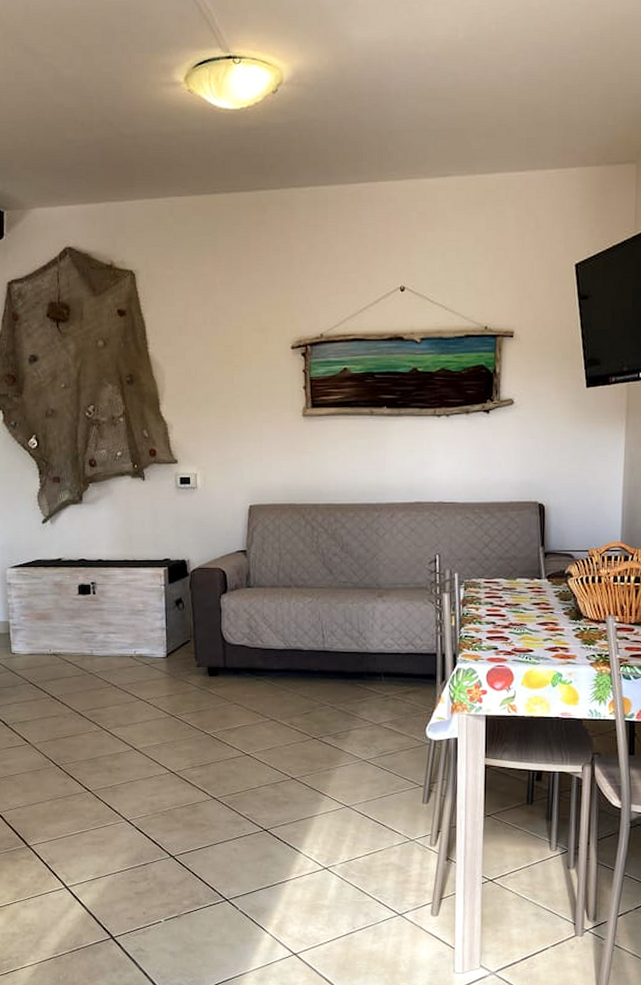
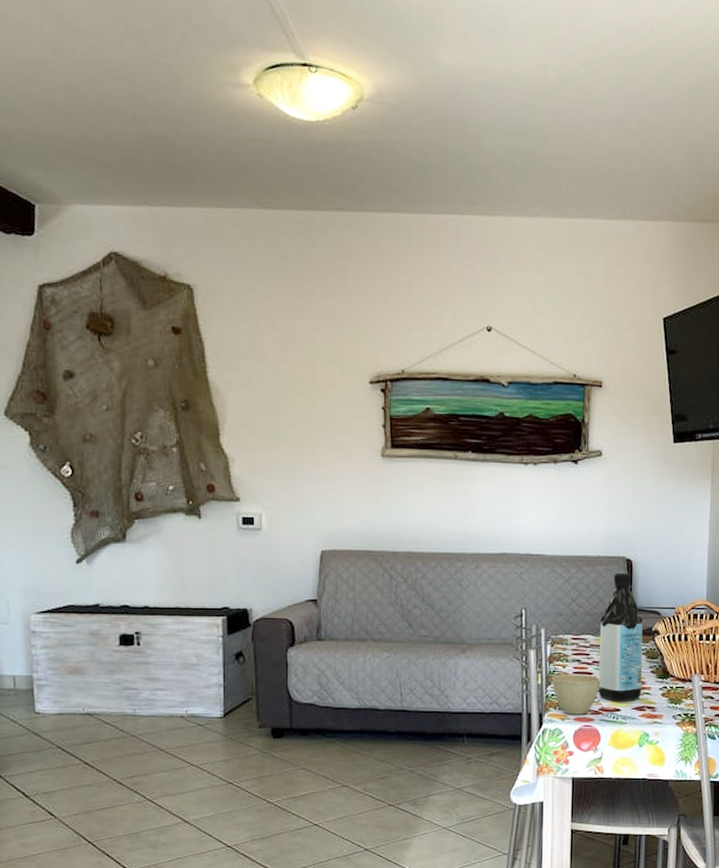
cup: none [465,616,514,655] -> present [552,673,601,715]
water bottle: none [511,517,556,642] -> present [598,573,644,701]

